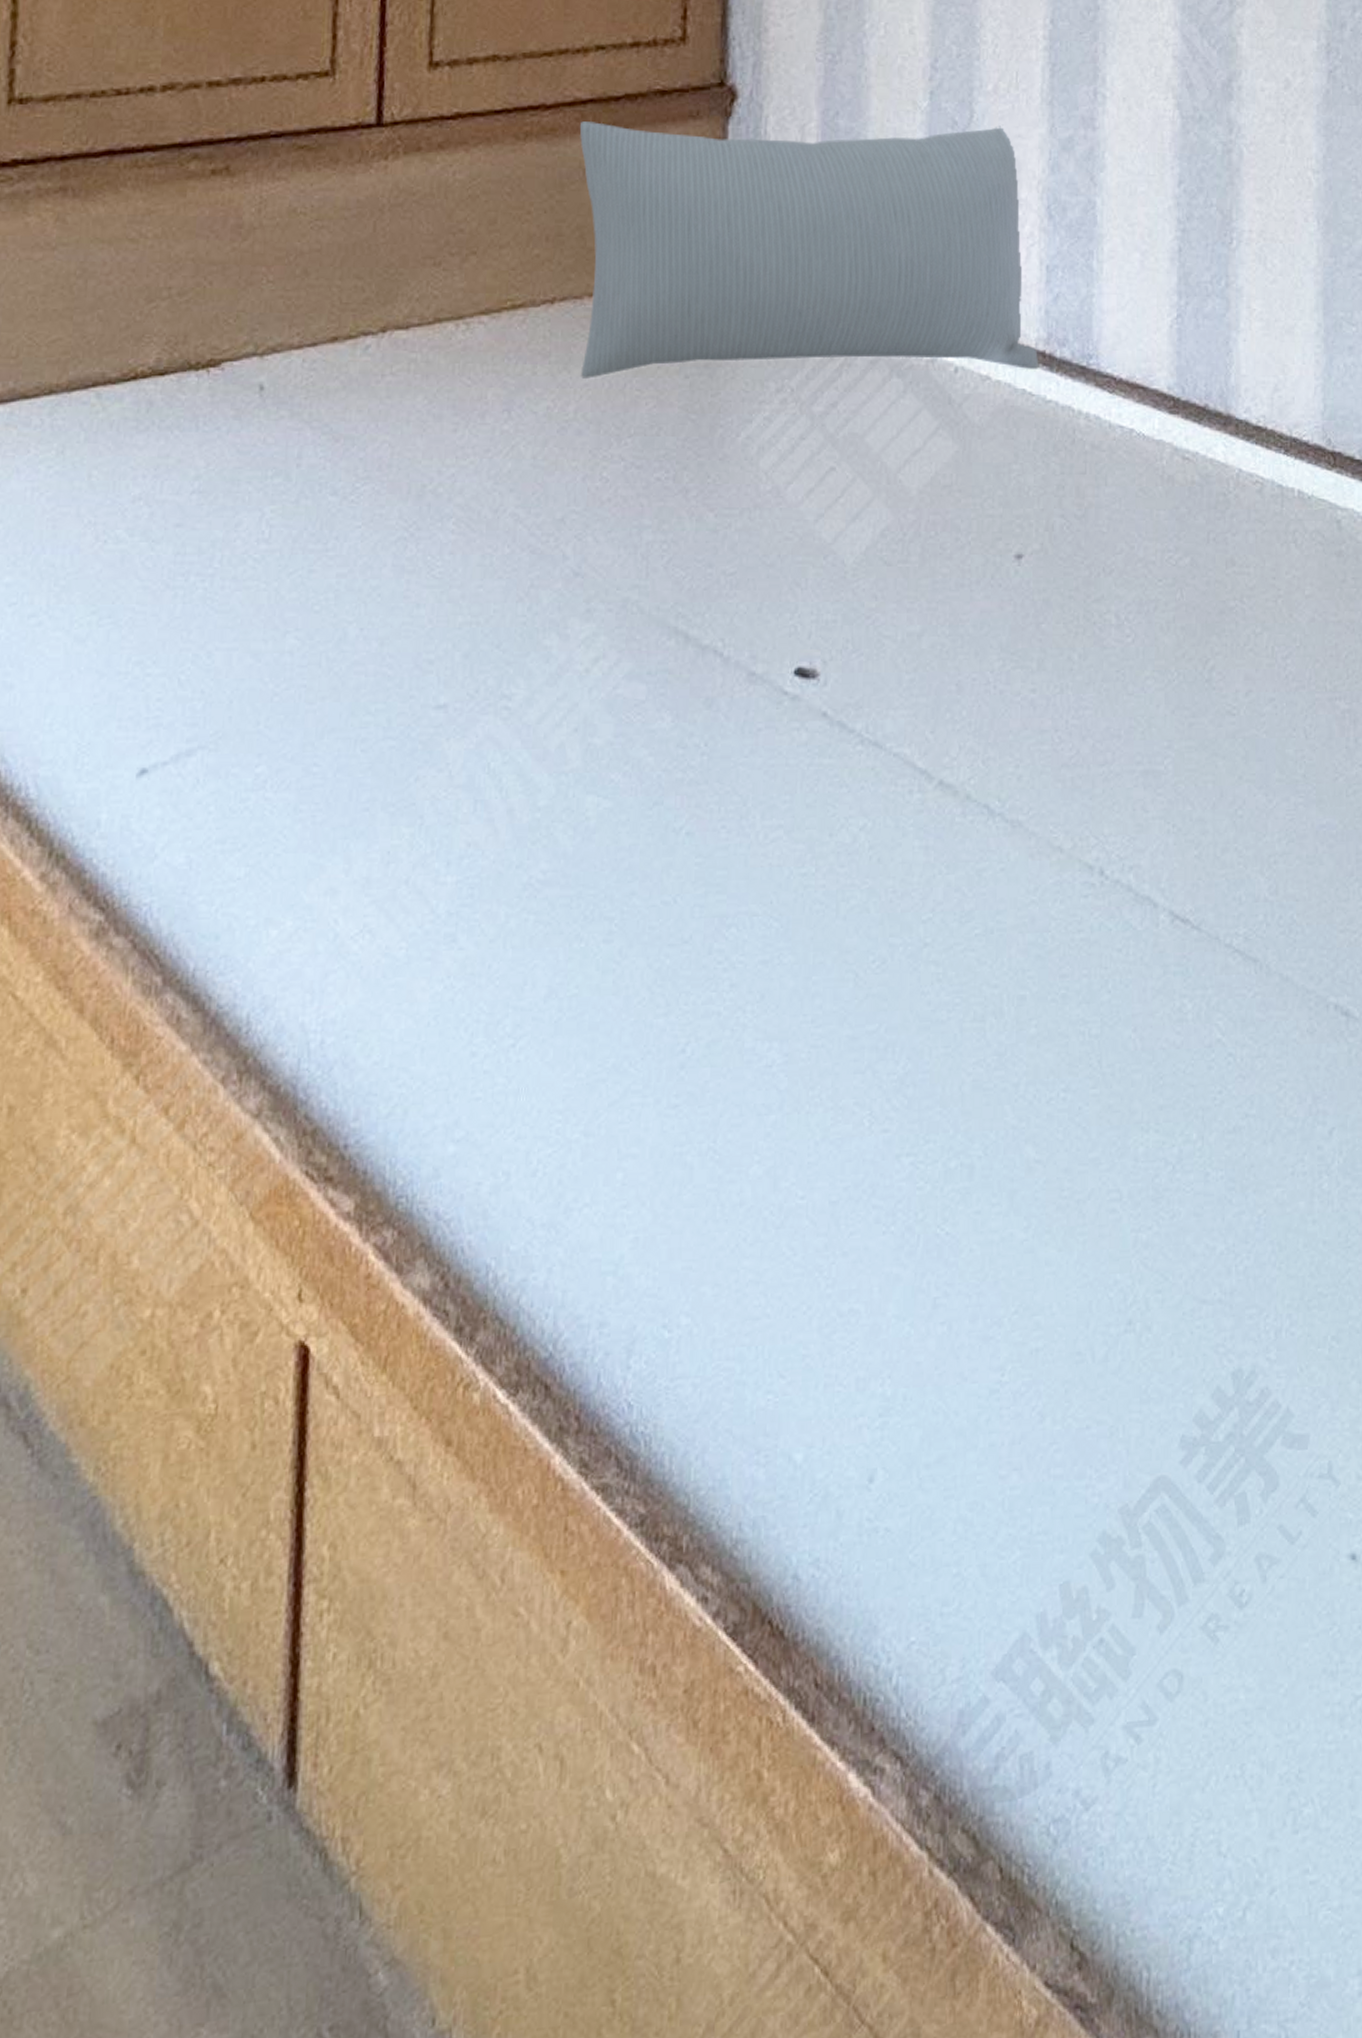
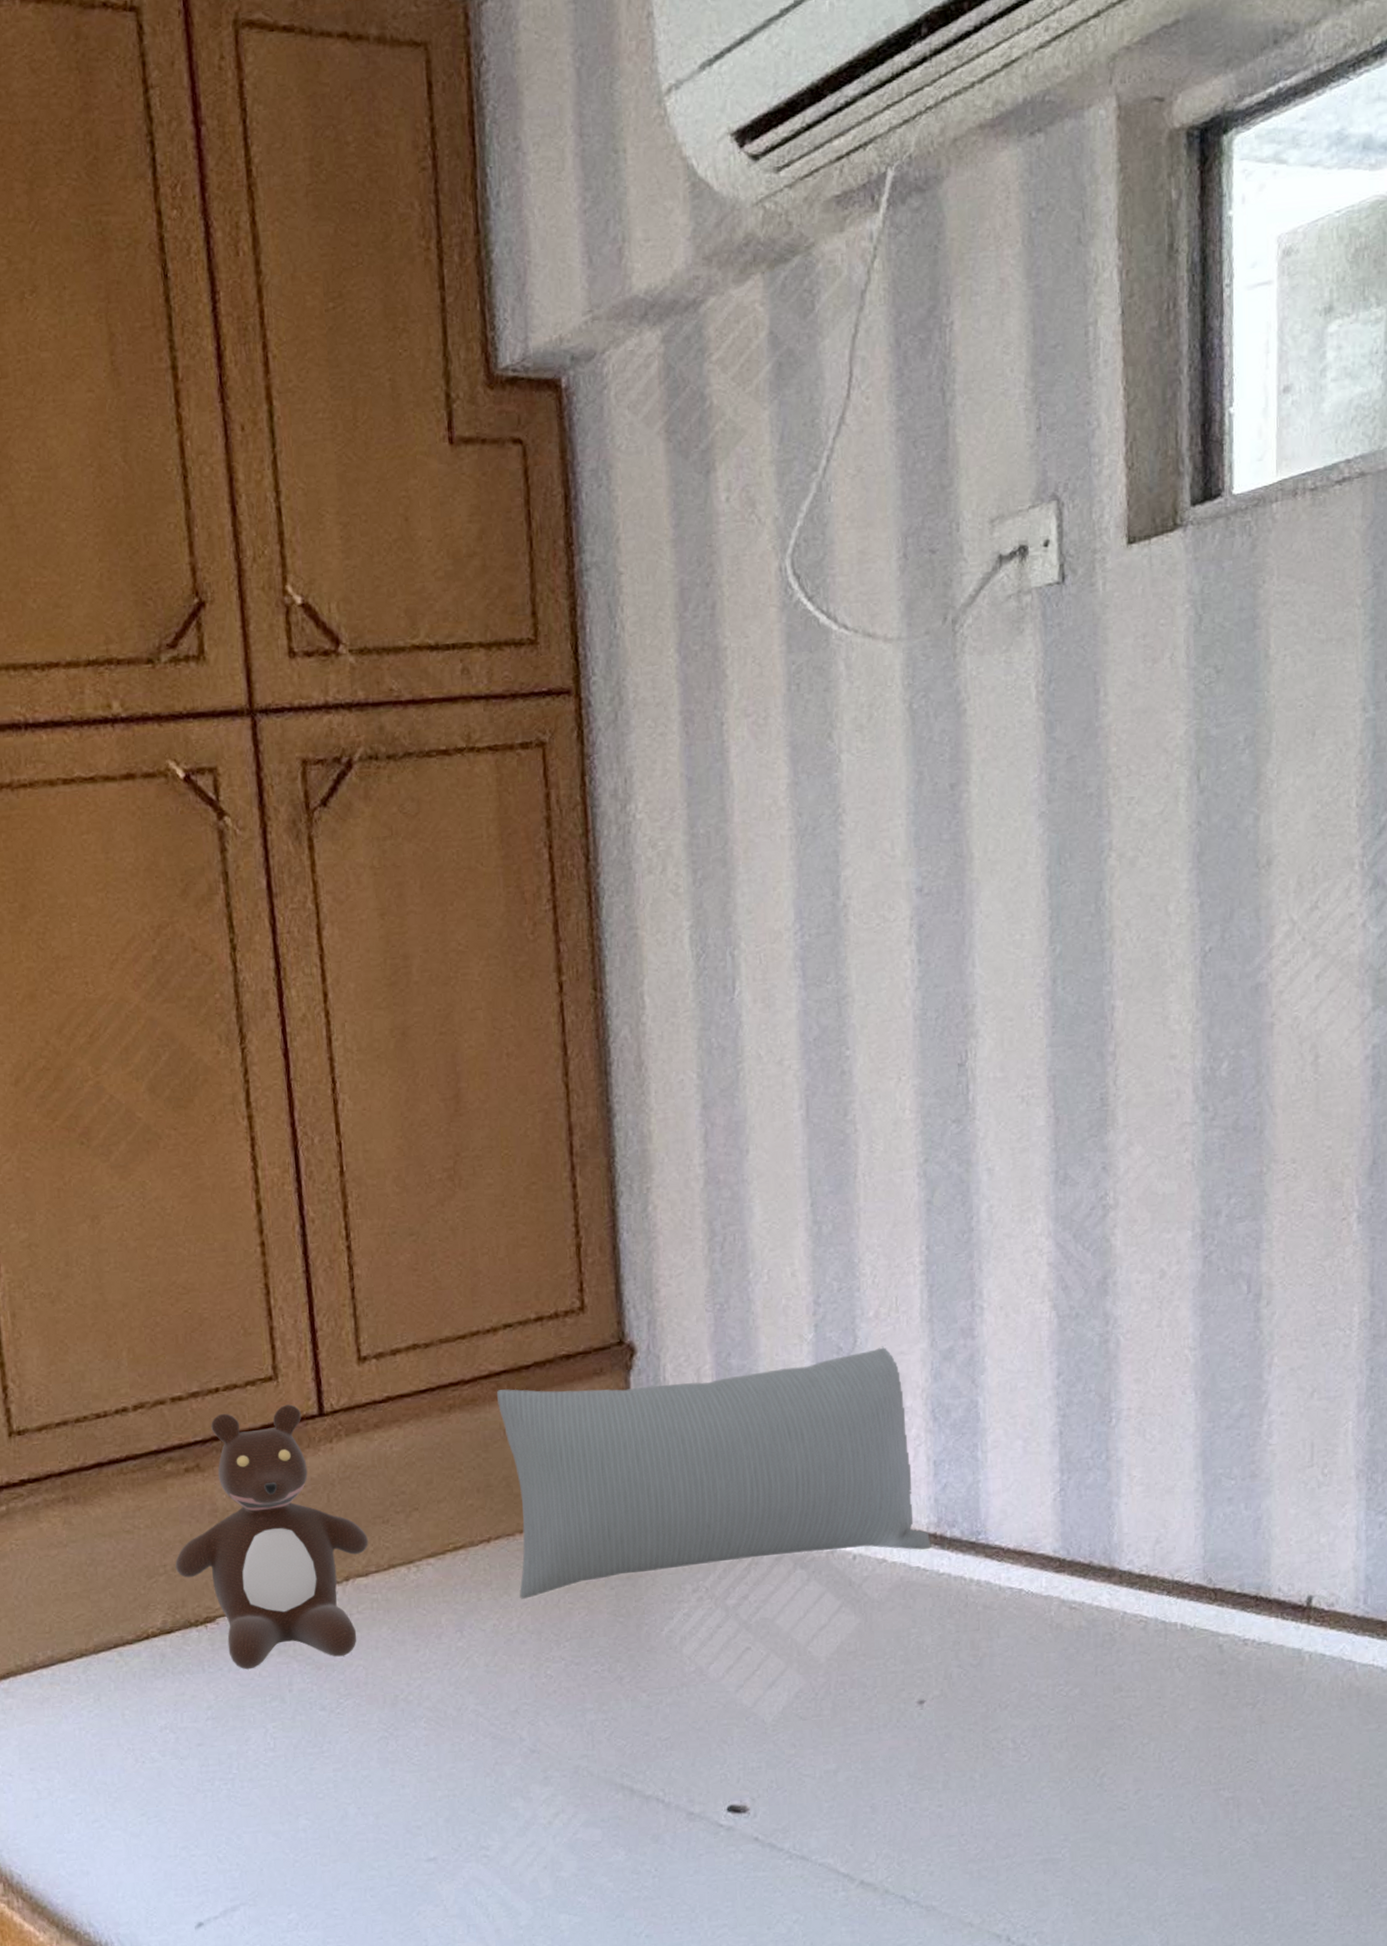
stuffed animal: none [182,107,415,433] -> present [175,1404,369,1670]

